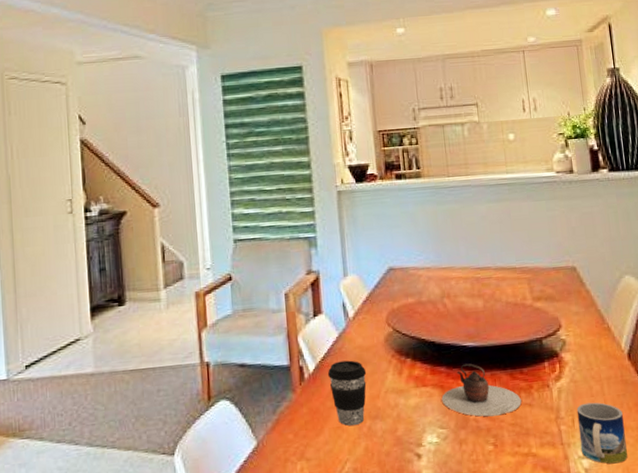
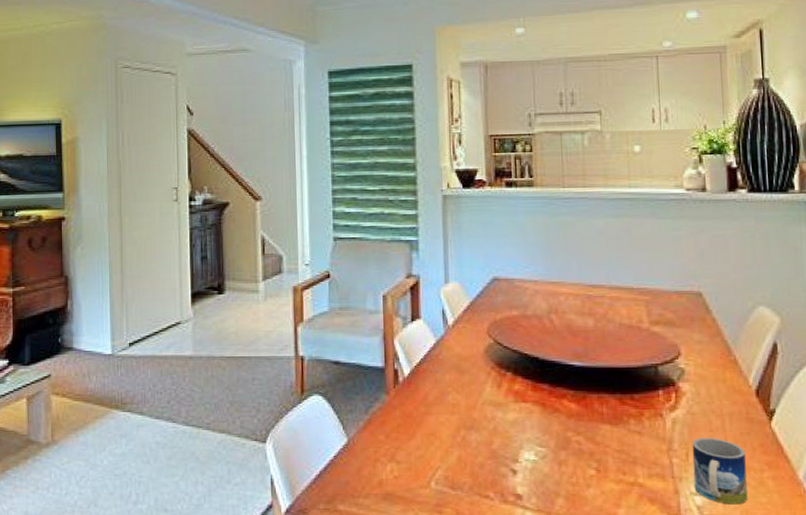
coffee cup: present [327,360,367,426] -> none [422,368,464,434]
teapot: present [441,363,522,417] -> none [542,383,630,440]

